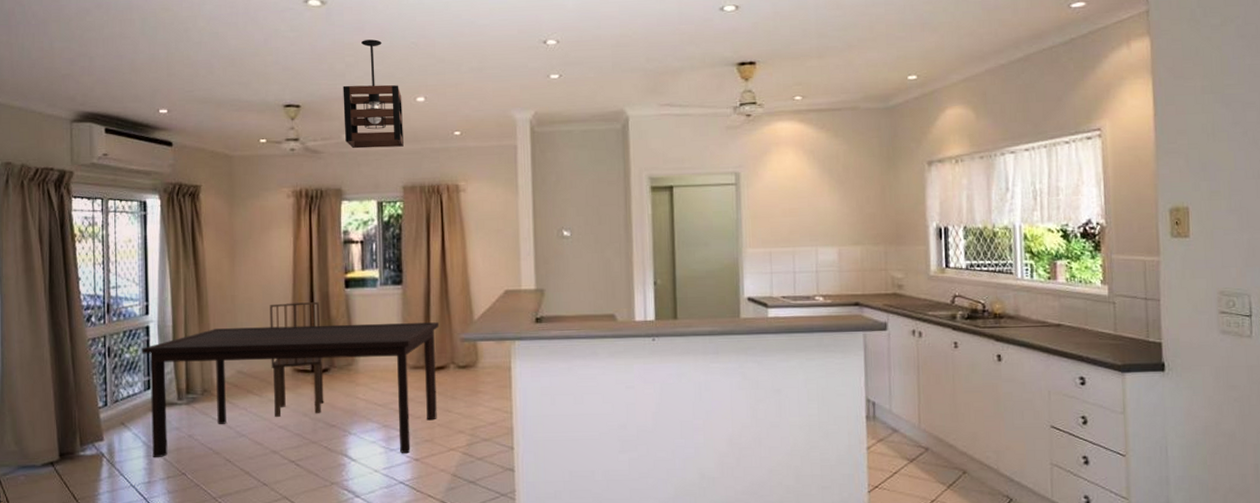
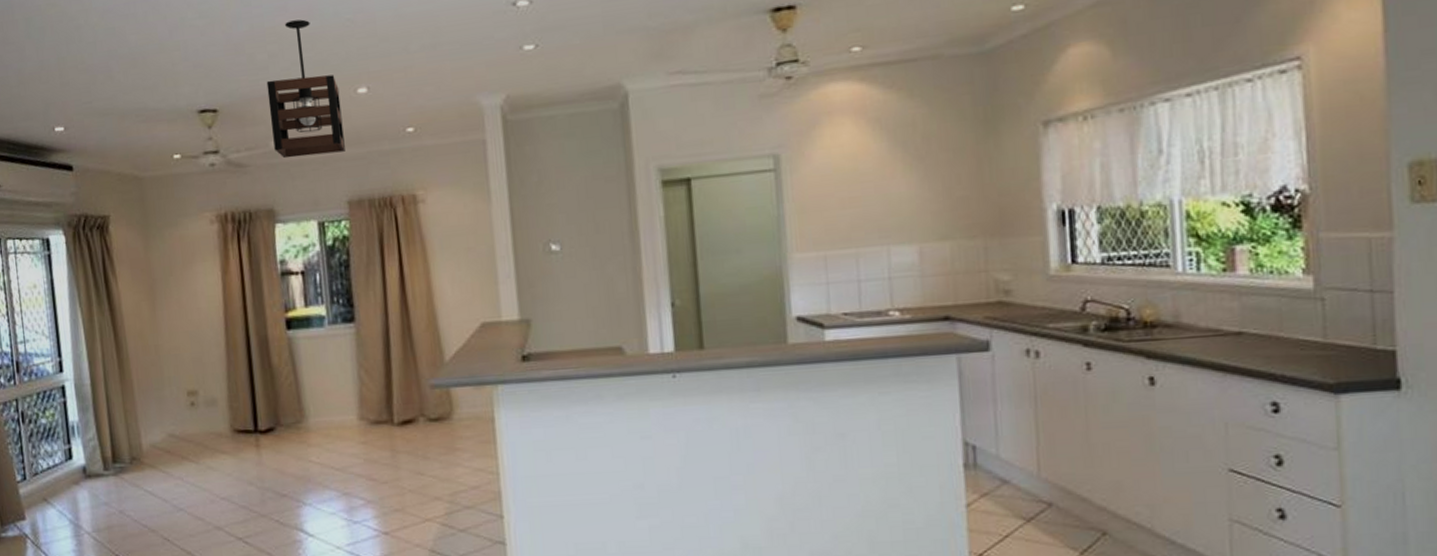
dining table: present [142,322,440,457] -> none [59,366,407,537]
dining chair: present [269,302,324,417] -> none [199,348,272,487]

